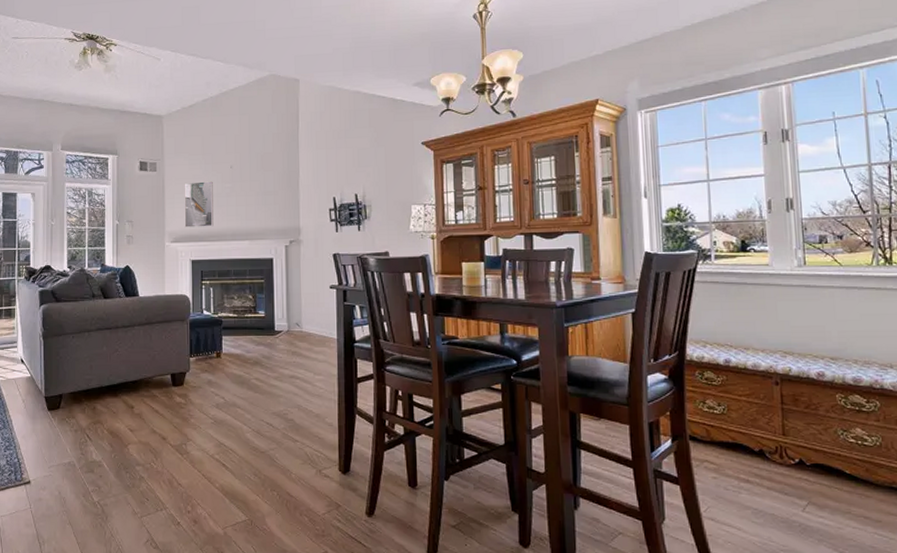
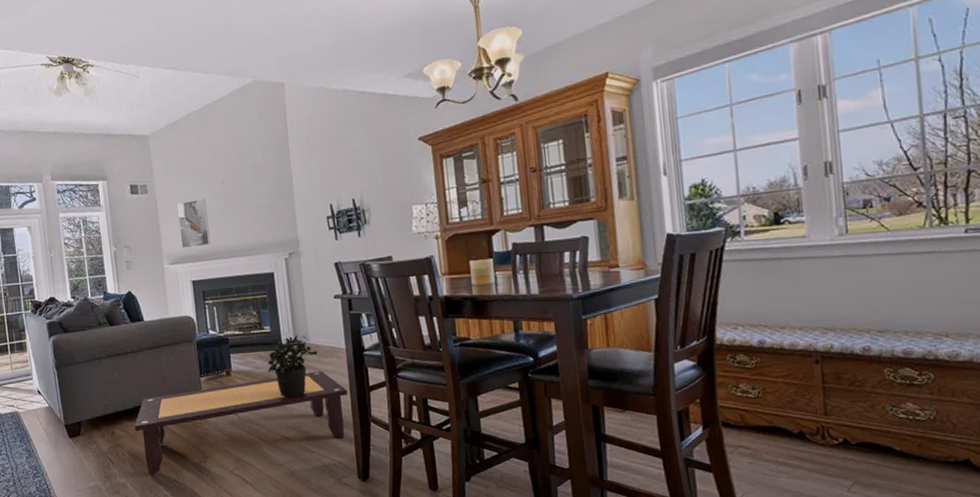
coffee table: none [117,359,336,454] -> present [134,371,348,475]
potted plant: none [258,322,310,383] -> present [267,335,318,397]

